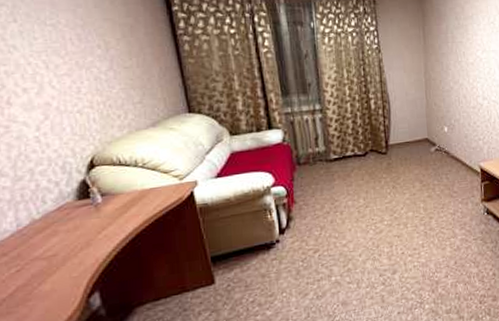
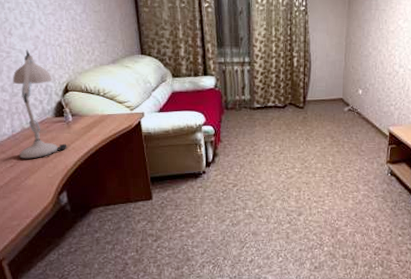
desk lamp: none [15,120,97,259] -> present [13,49,67,159]

